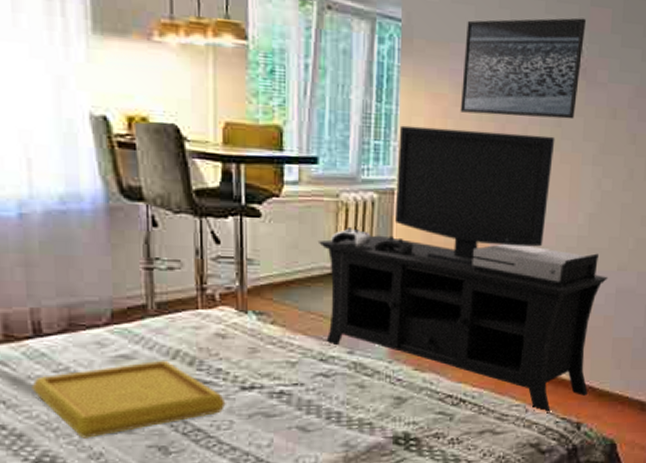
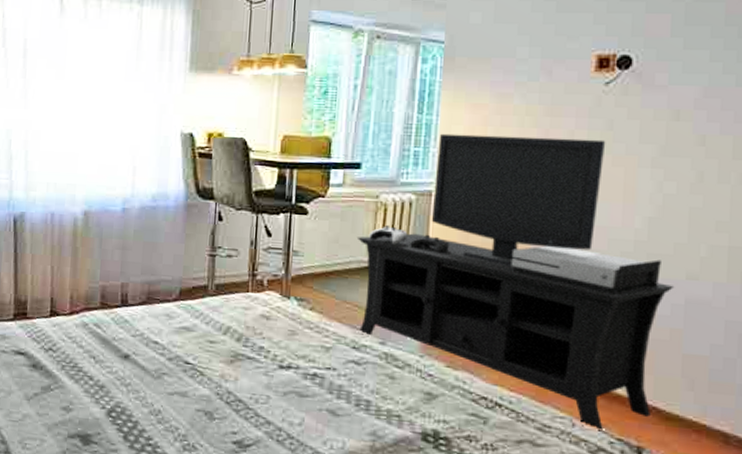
serving tray: present [31,360,226,439] -> none [115,334,265,396]
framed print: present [460,18,587,120] -> none [500,25,641,123]

